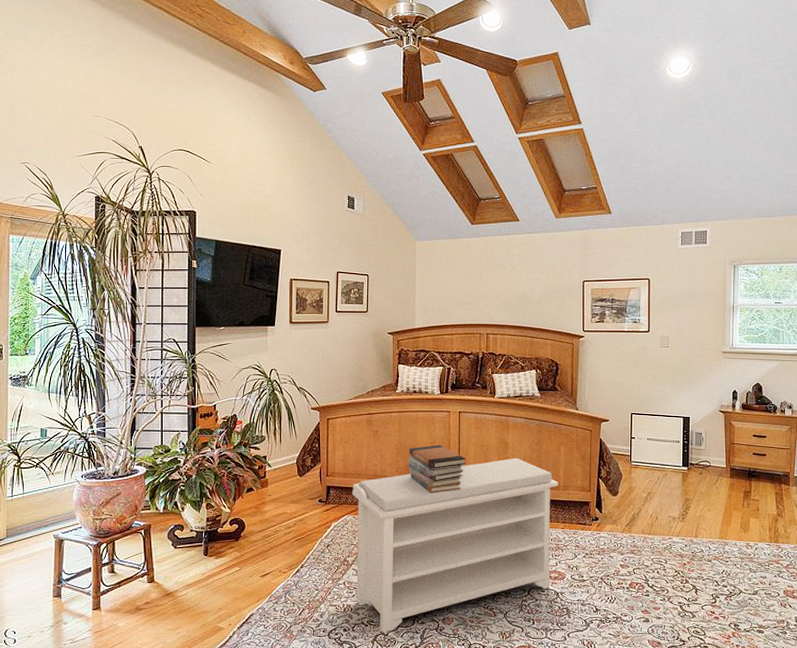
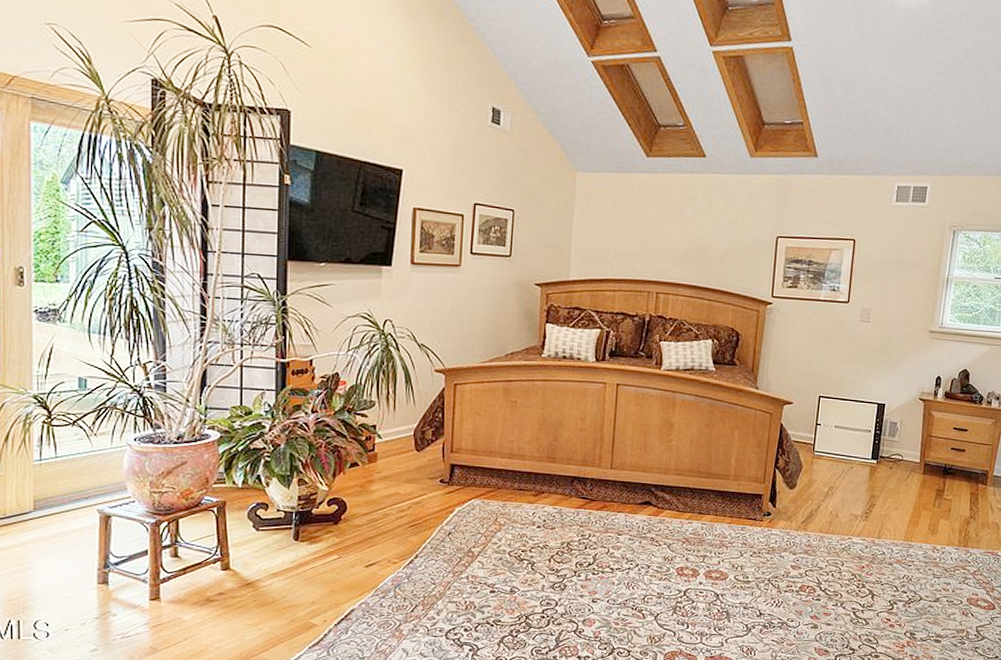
bench: present [352,458,558,633] -> none [481,441,729,634]
book stack: present [407,445,466,493] -> none [551,421,622,477]

